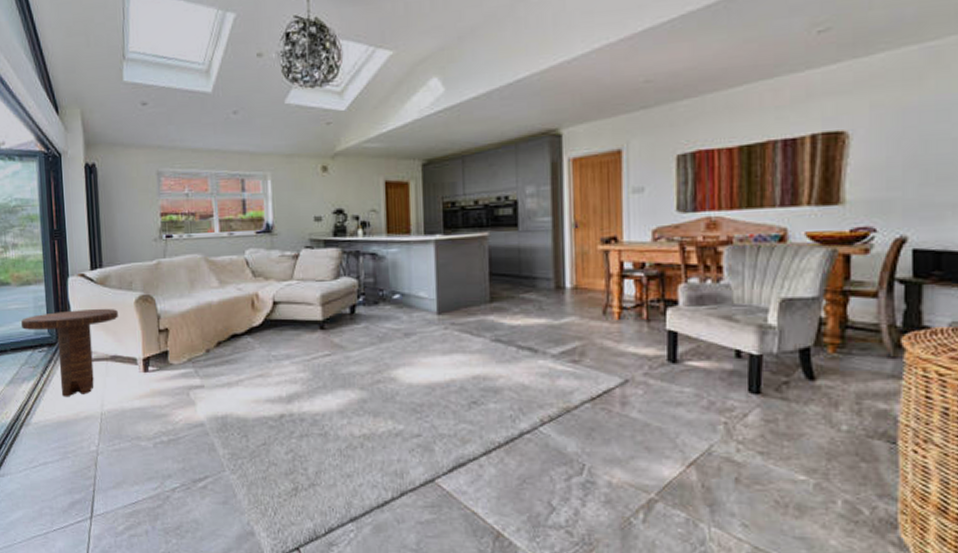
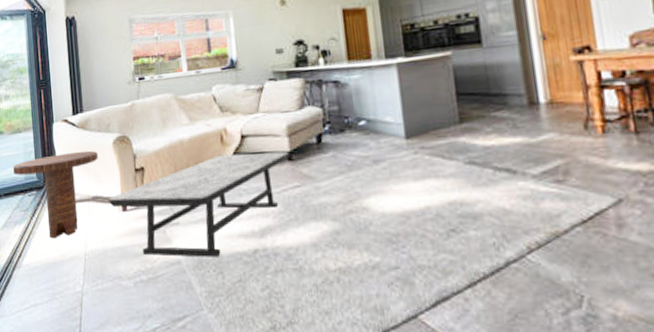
coffee table: none [127,320,322,421] -> present [107,151,290,257]

